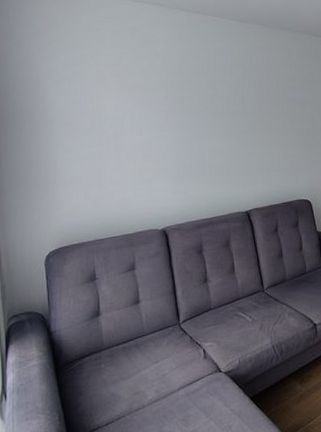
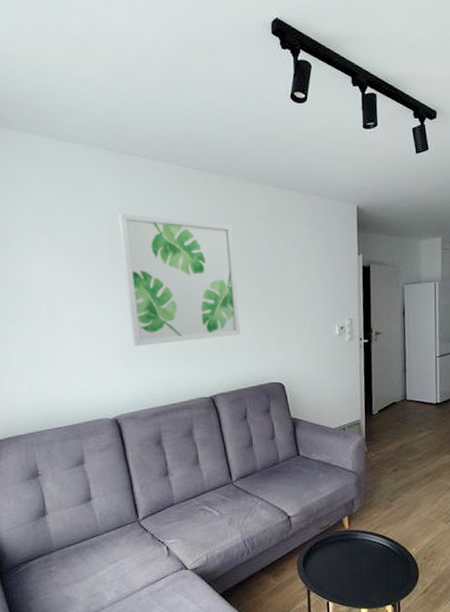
wall art: none [174,56,274,167] -> present [118,212,241,347]

